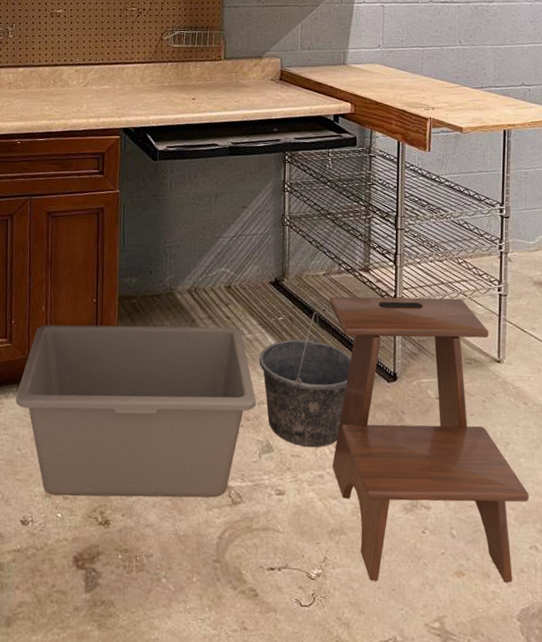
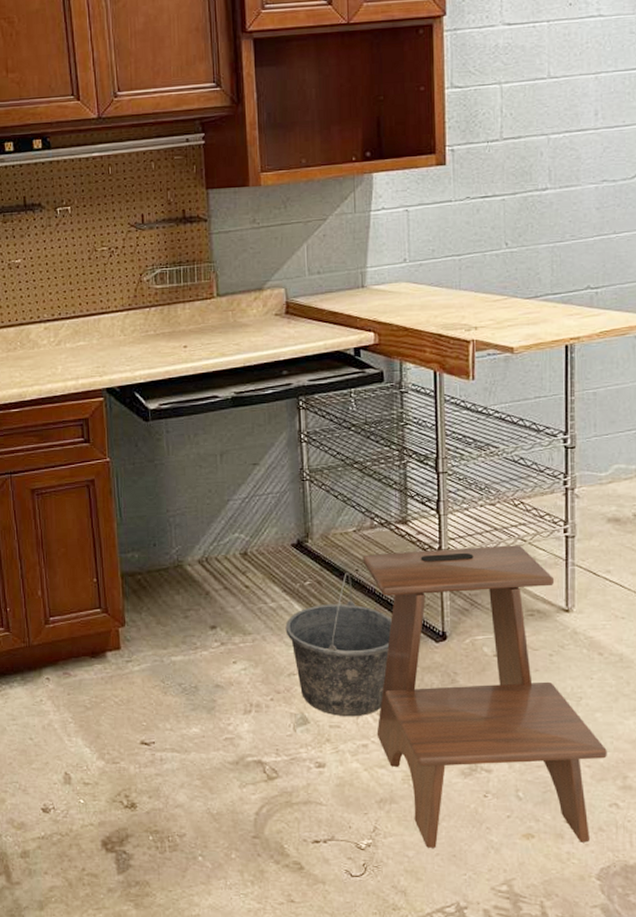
storage bin: present [15,324,256,498] -> none [20,597,286,782]

